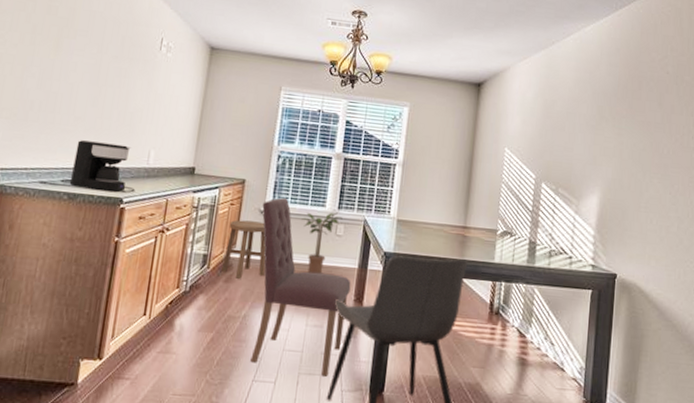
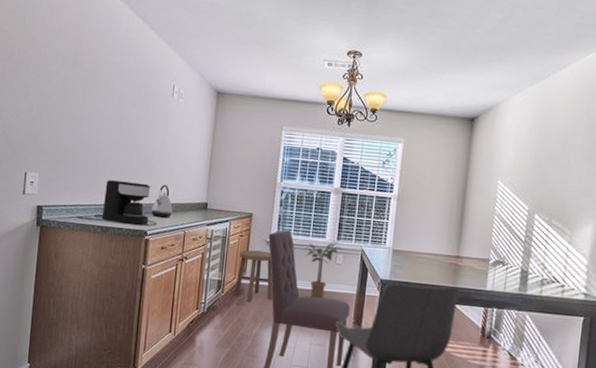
kettle: none [128,146,155,184] -> present [150,184,173,218]

